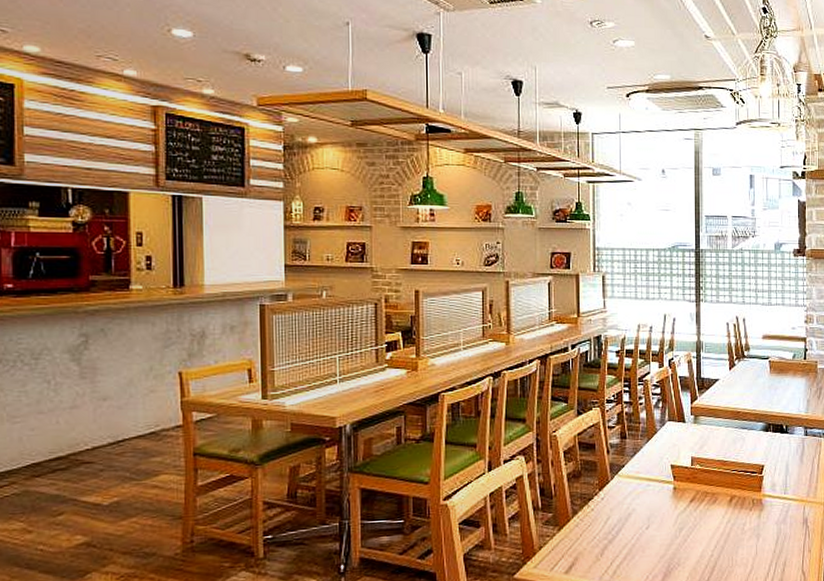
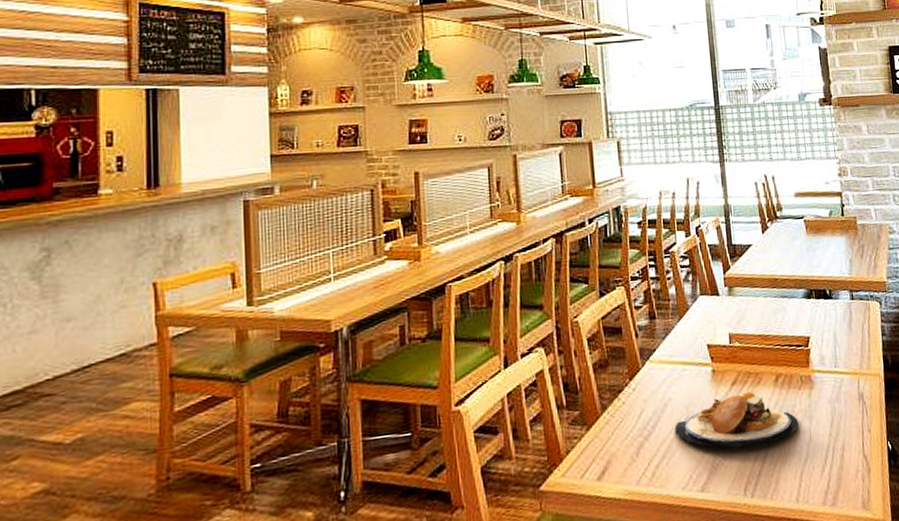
plate: none [636,508,747,556] -> present [674,391,799,448]

